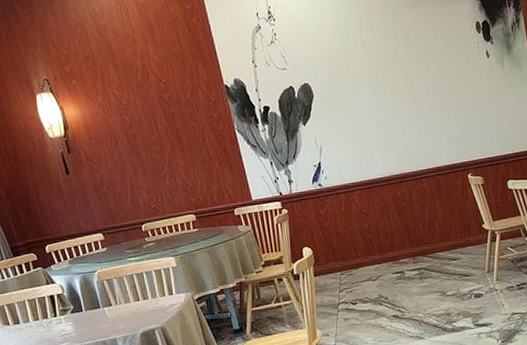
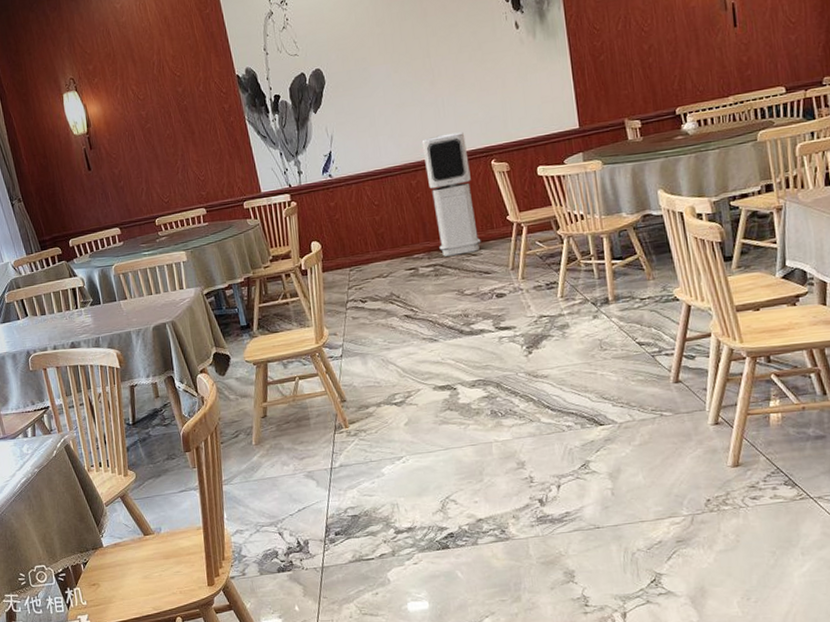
air purifier: none [405,147,461,261] -> present [421,132,481,257]

